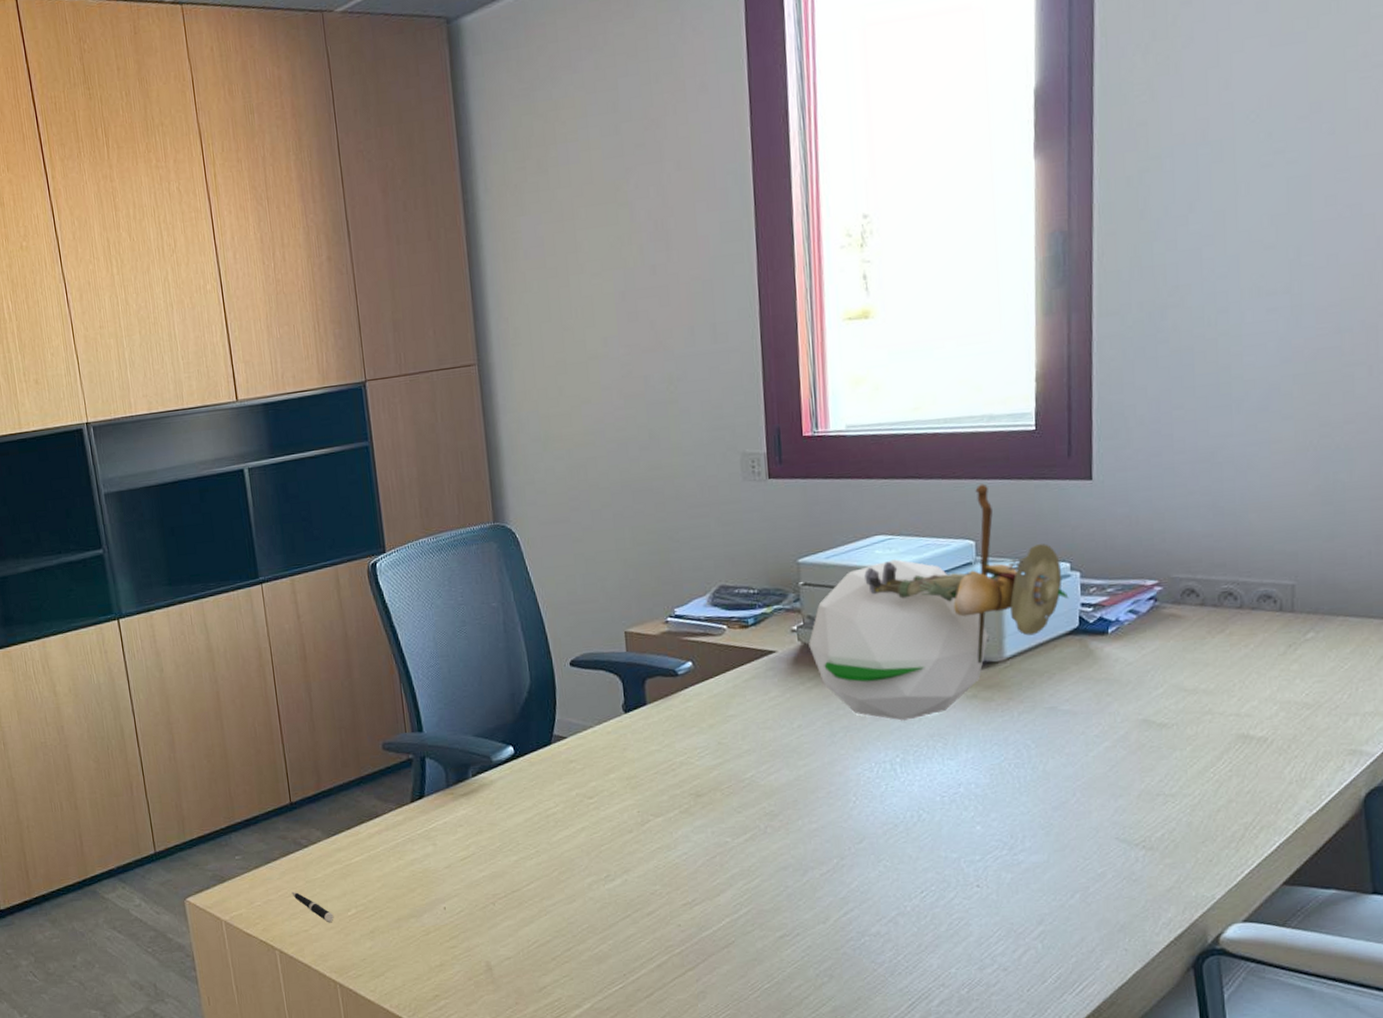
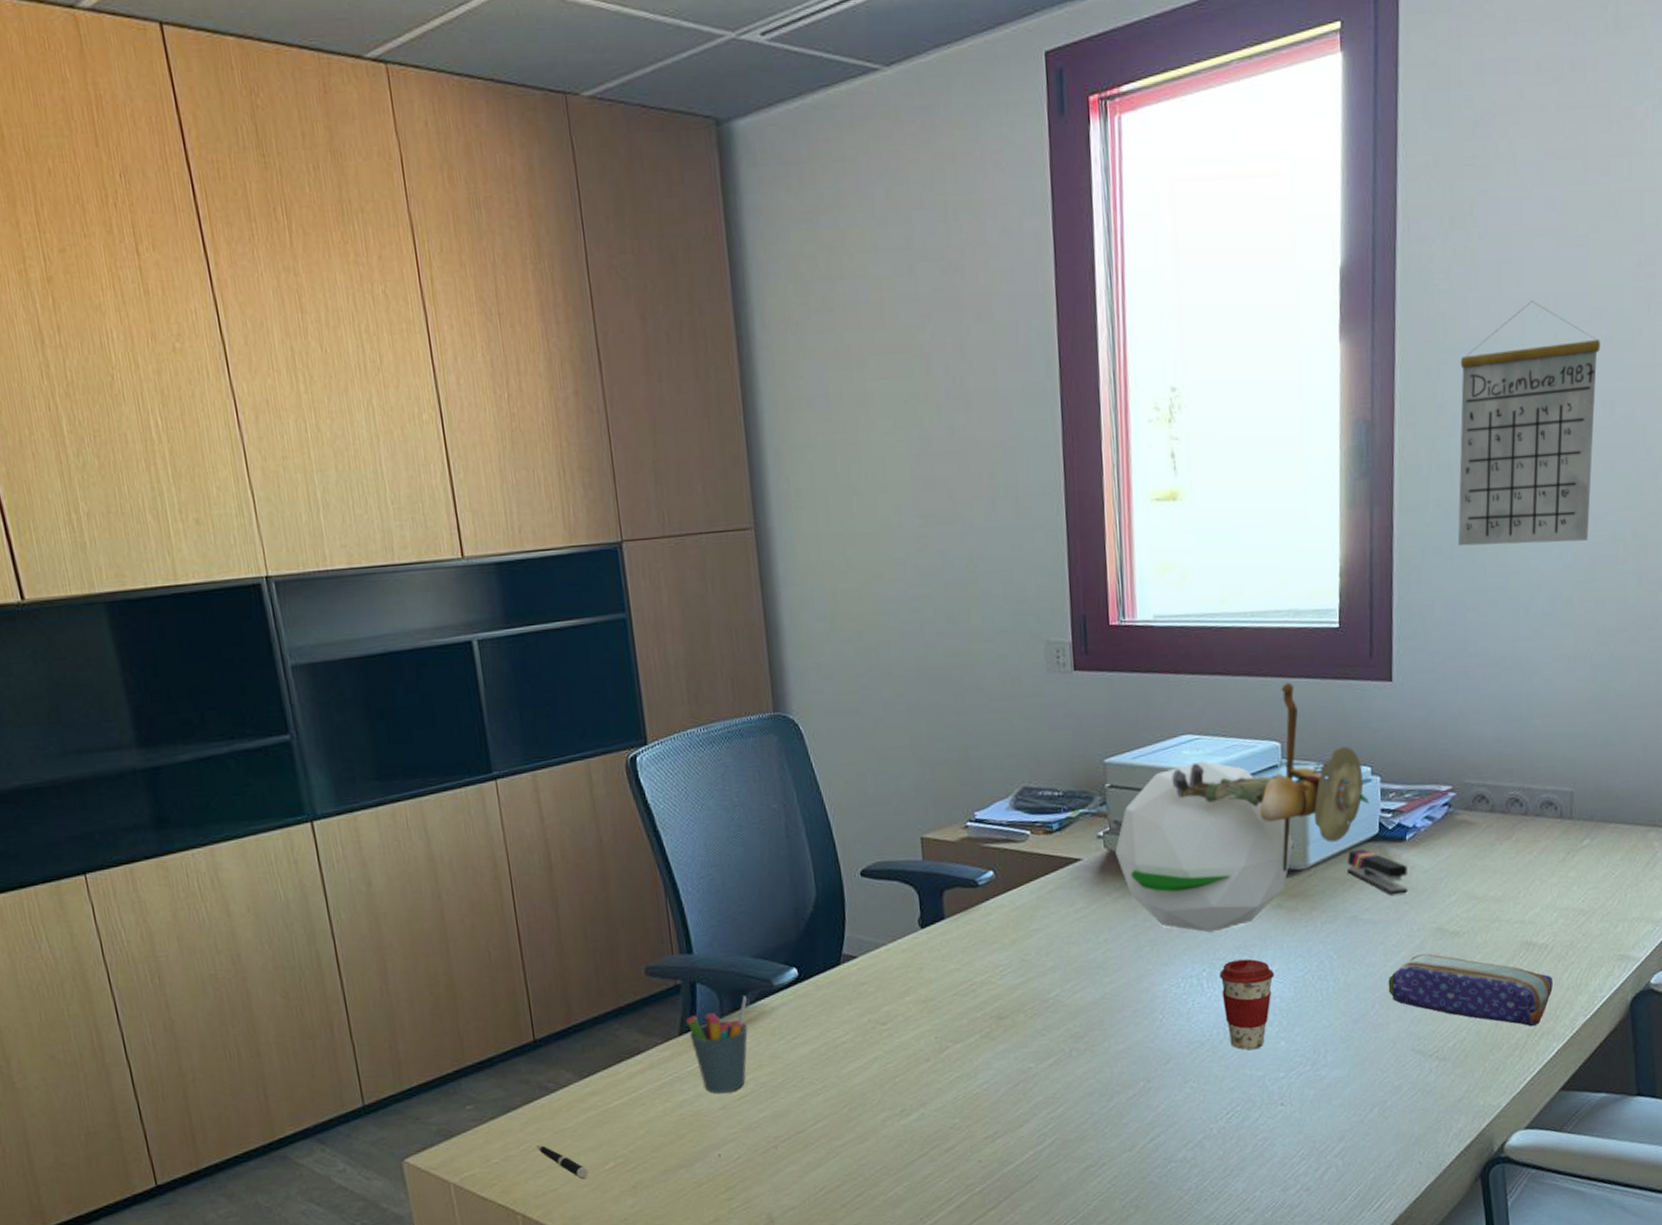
pen holder: none [417,769,470,854] -> present [686,996,748,1093]
coffee cup: none [913,746,969,833] -> present [1220,959,1274,1050]
stapler: none [1045,642,1111,687] -> present [1347,849,1408,895]
pencil case: none [1089,744,1273,820] -> present [1388,953,1553,1027]
calendar: none [1162,101,1321,347] -> present [1458,300,1601,547]

